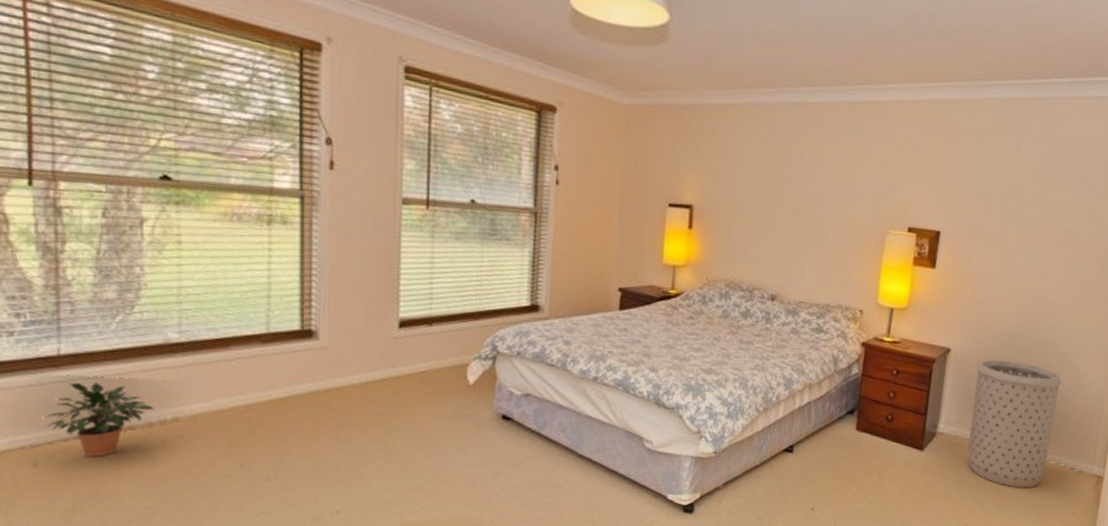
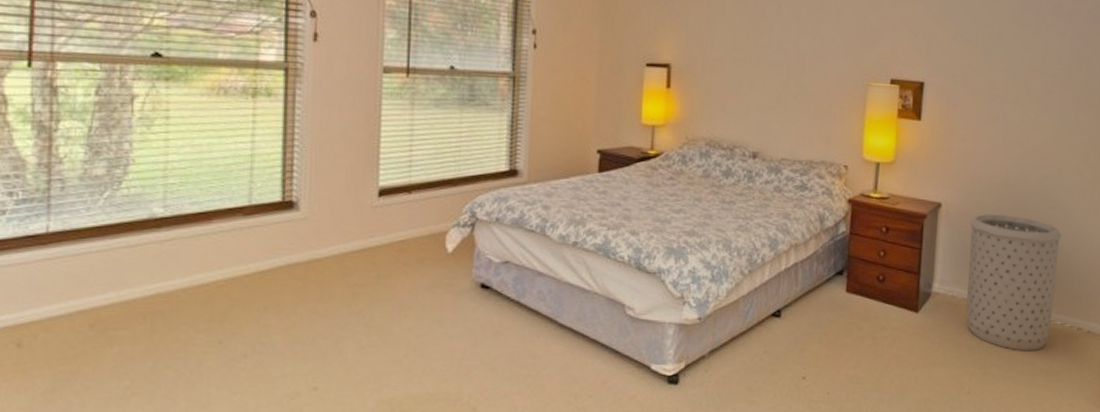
potted plant: present [44,382,154,457] -> none [30,259,137,335]

